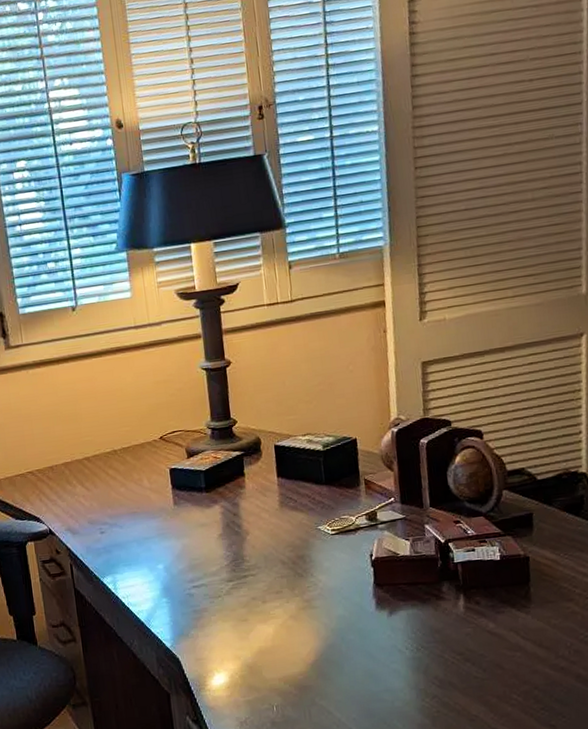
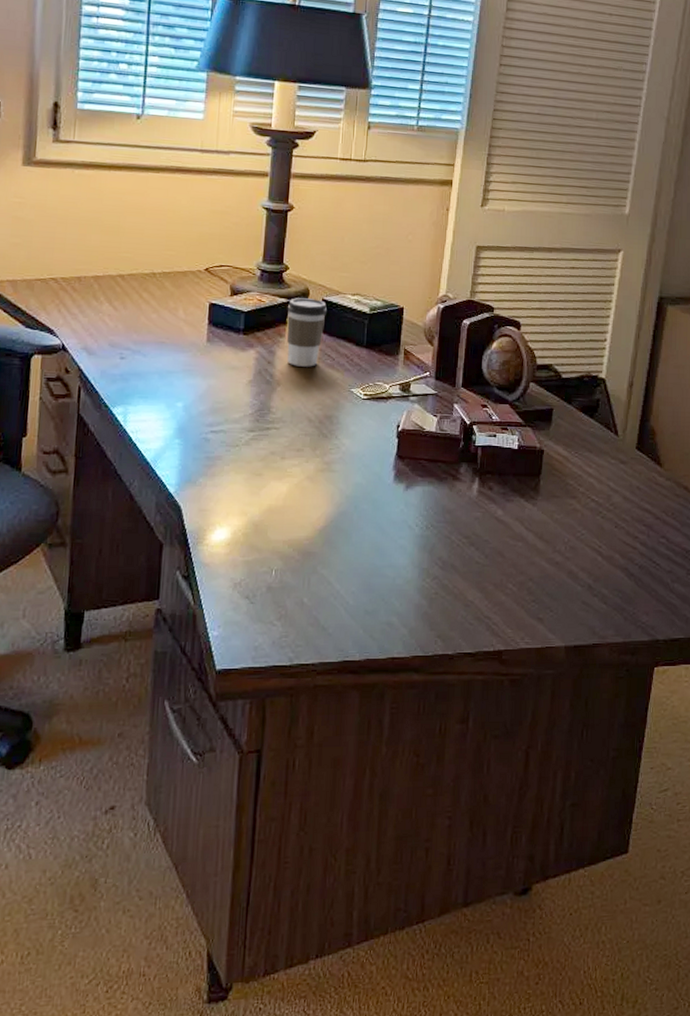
coffee cup: none [242,446,282,514] -> present [286,298,328,367]

